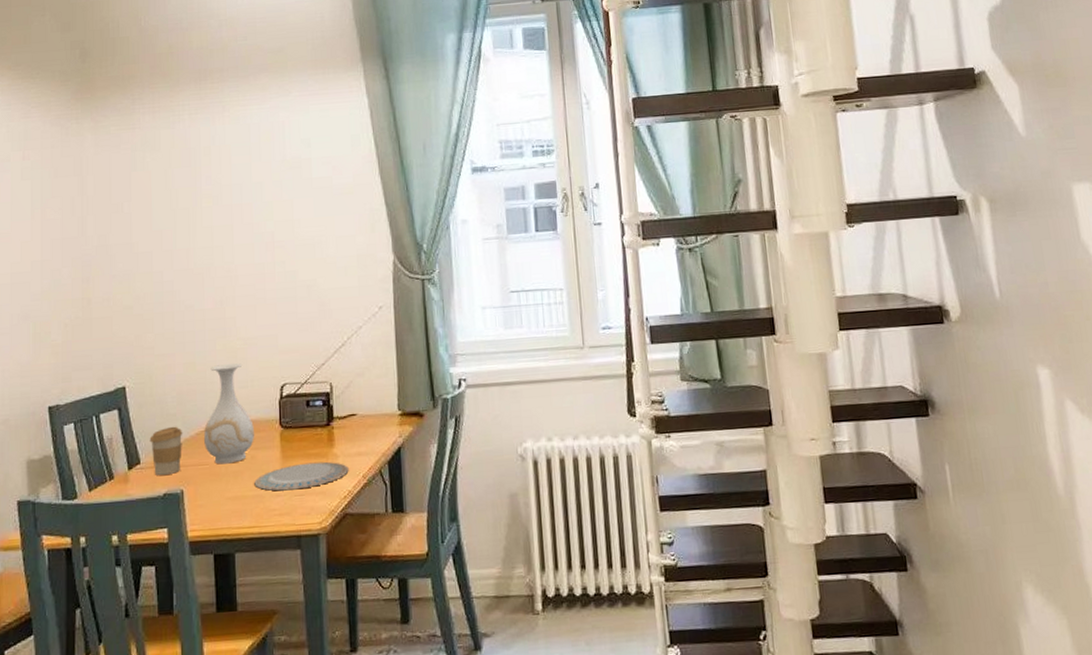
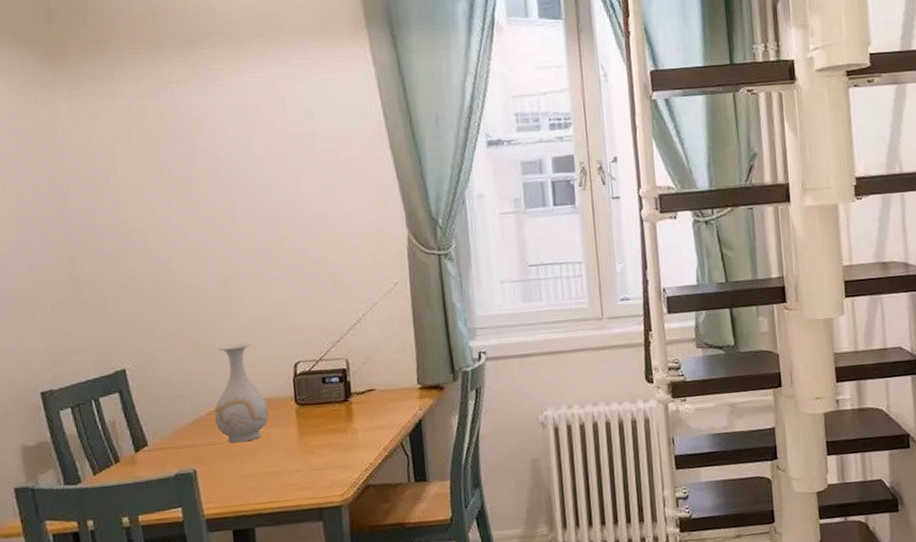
coffee cup: present [149,426,183,475] -> none [156,407,193,457]
plate: present [254,461,349,491] -> none [271,436,369,467]

